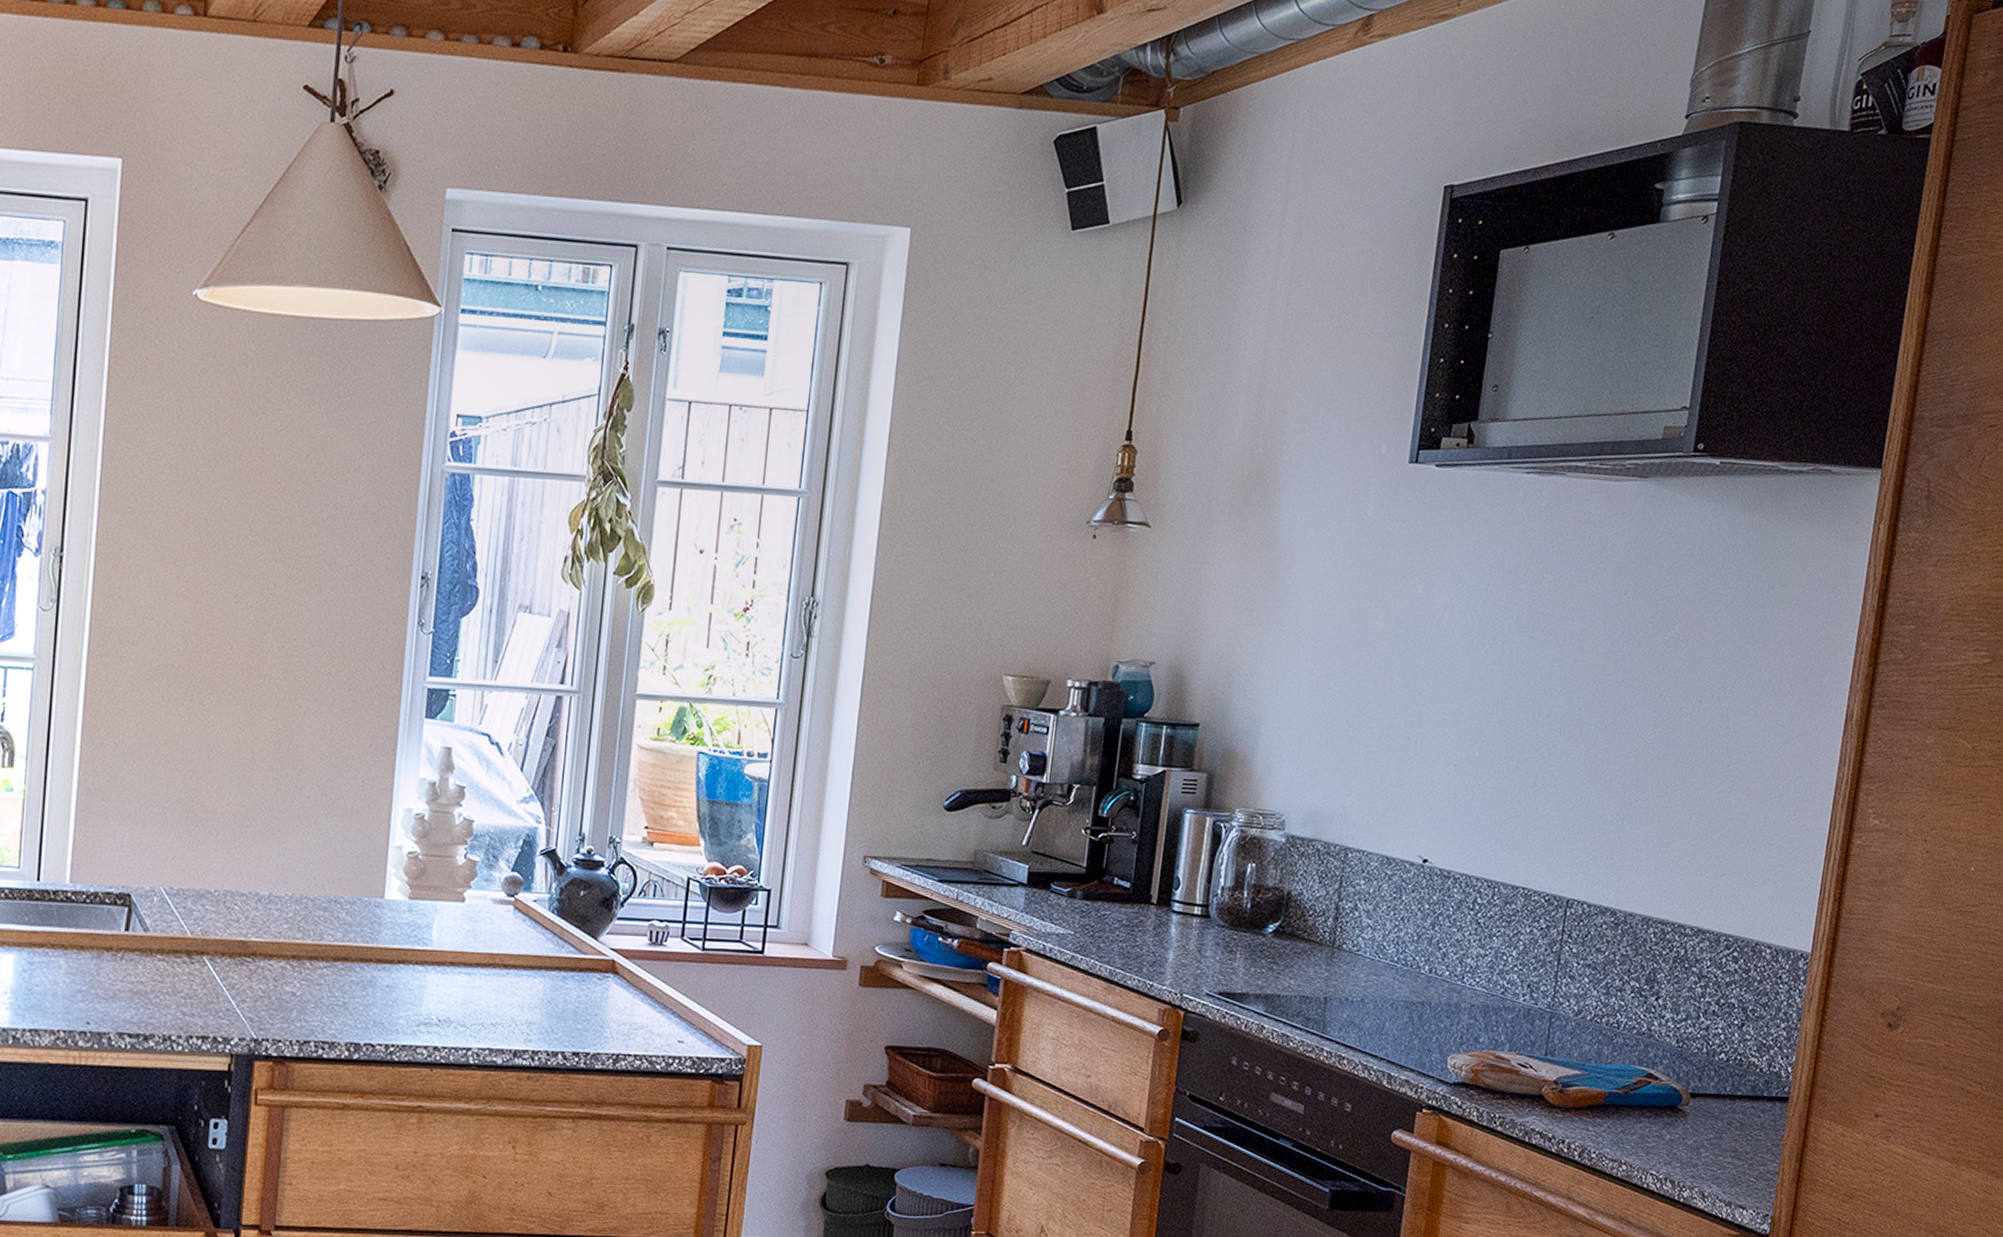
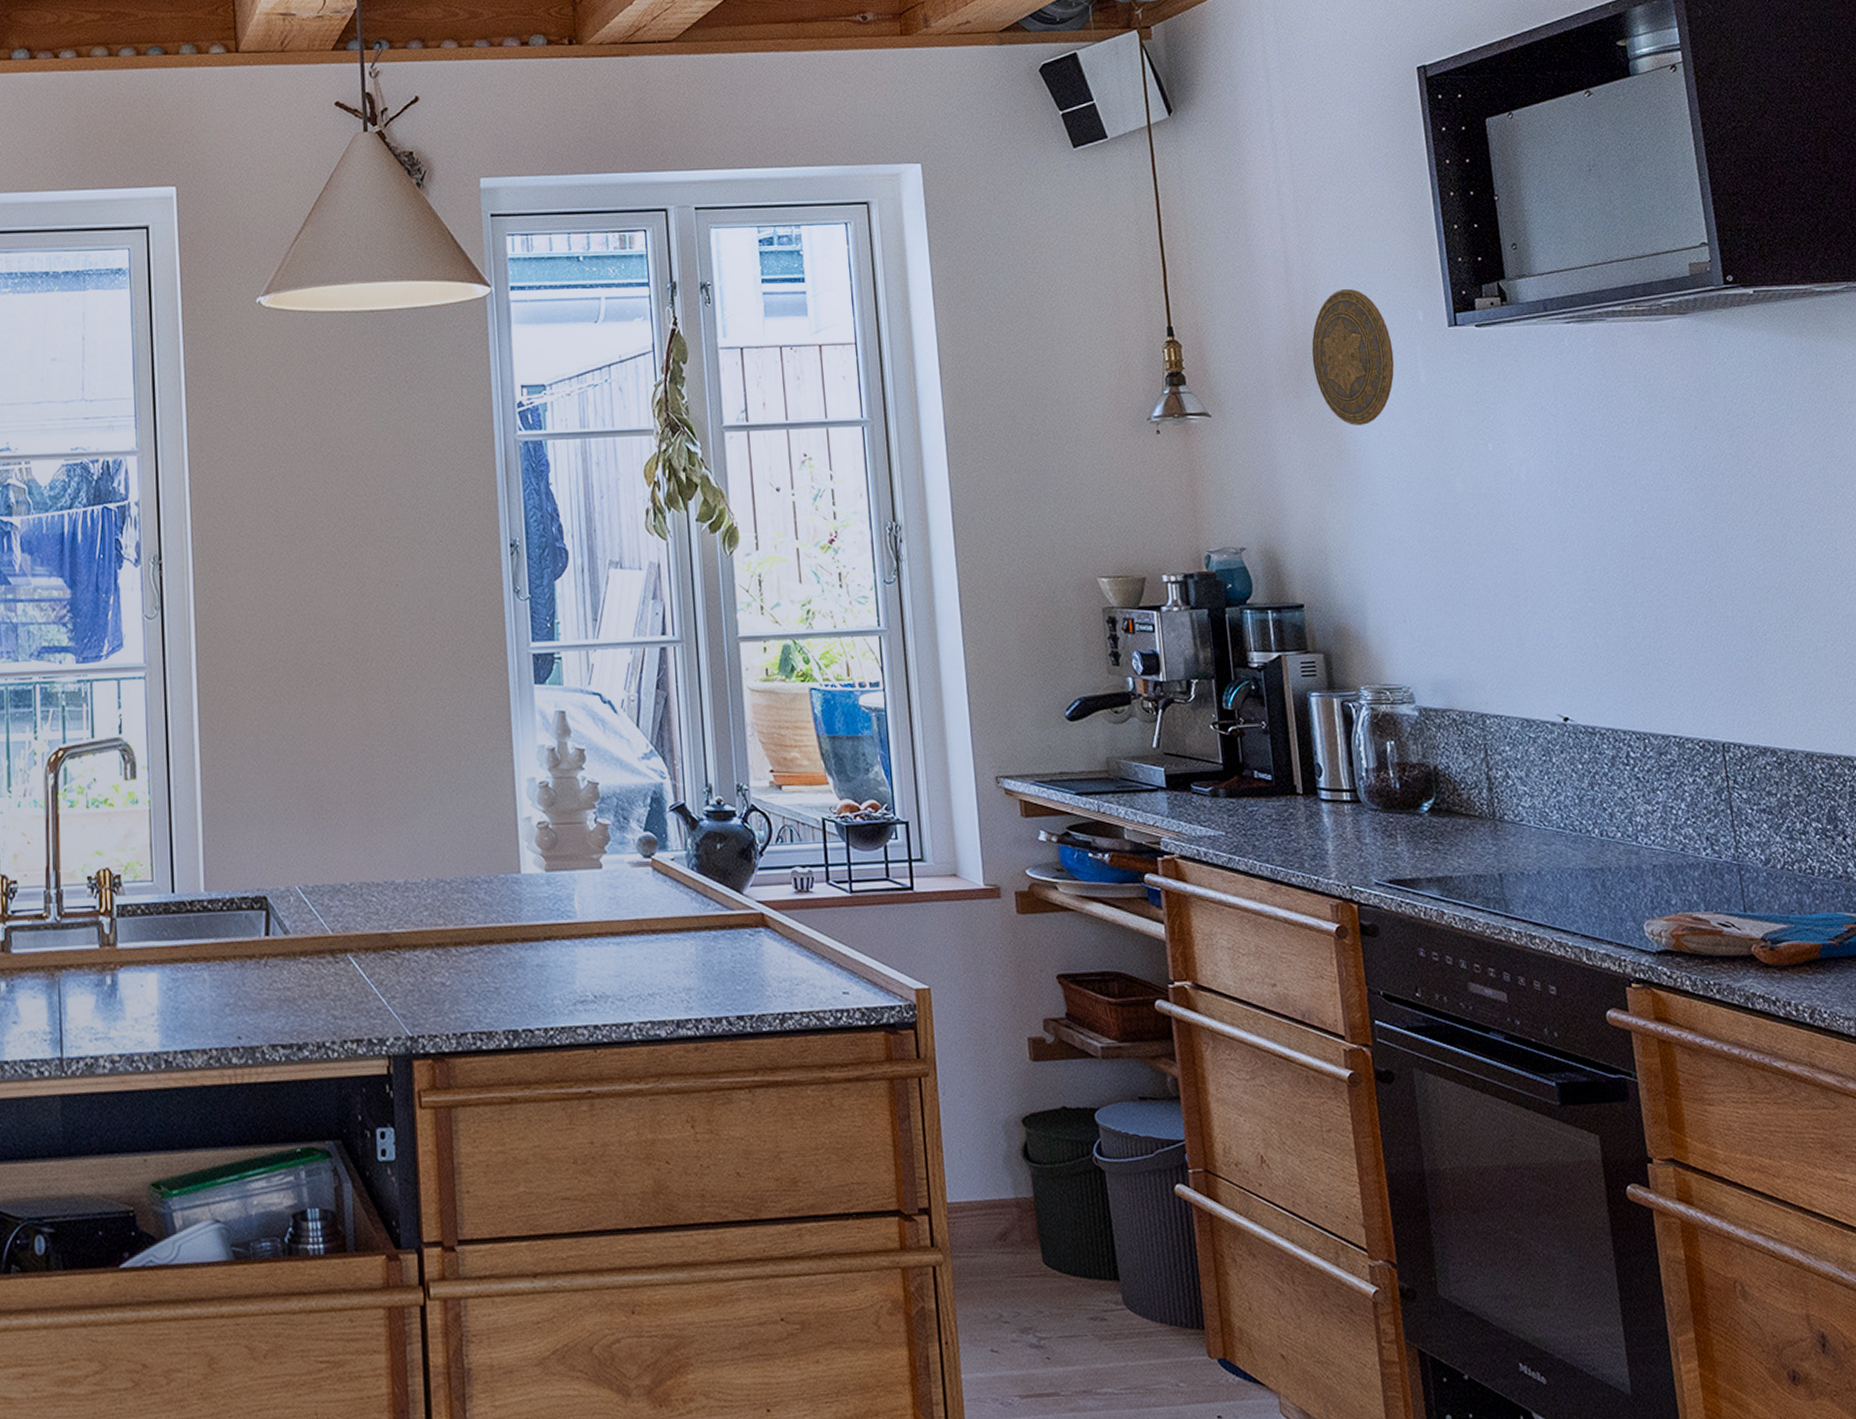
decorative plate: none [1263,411,1349,553] -> present [1311,288,1395,425]

